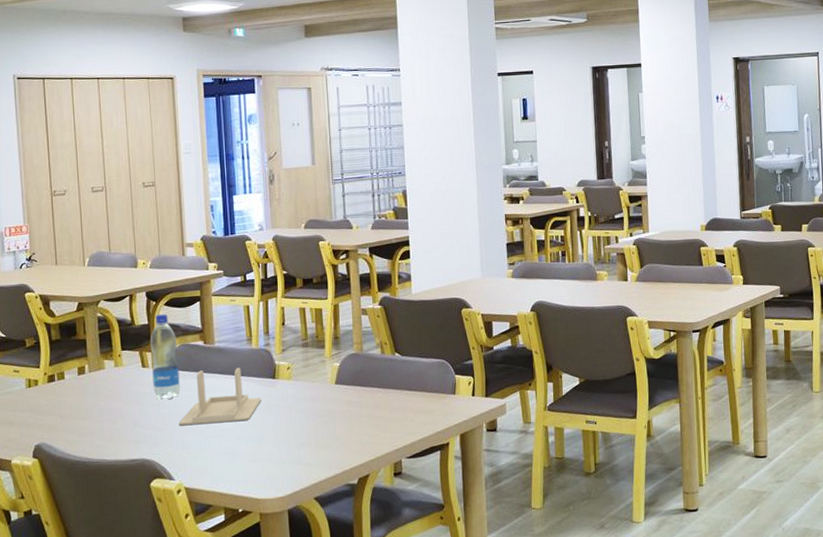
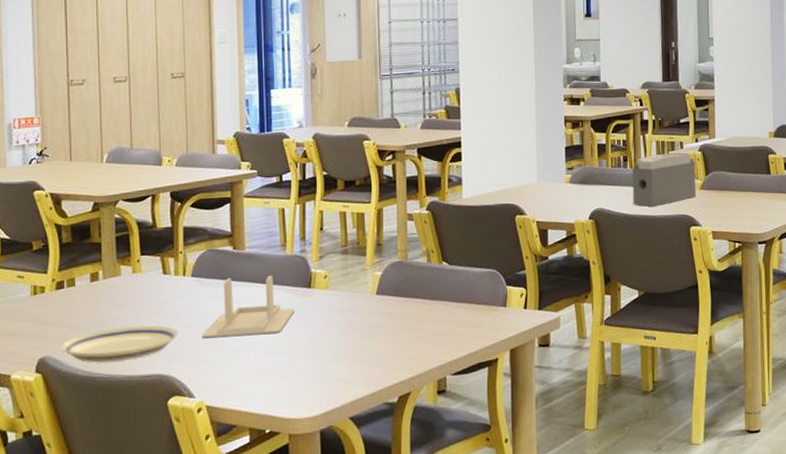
plate: none [54,414,158,448] -> present [61,325,179,362]
bottle: present [150,314,180,400] -> none [173,216,205,309]
battery: none [570,247,632,299] -> present [632,153,697,207]

